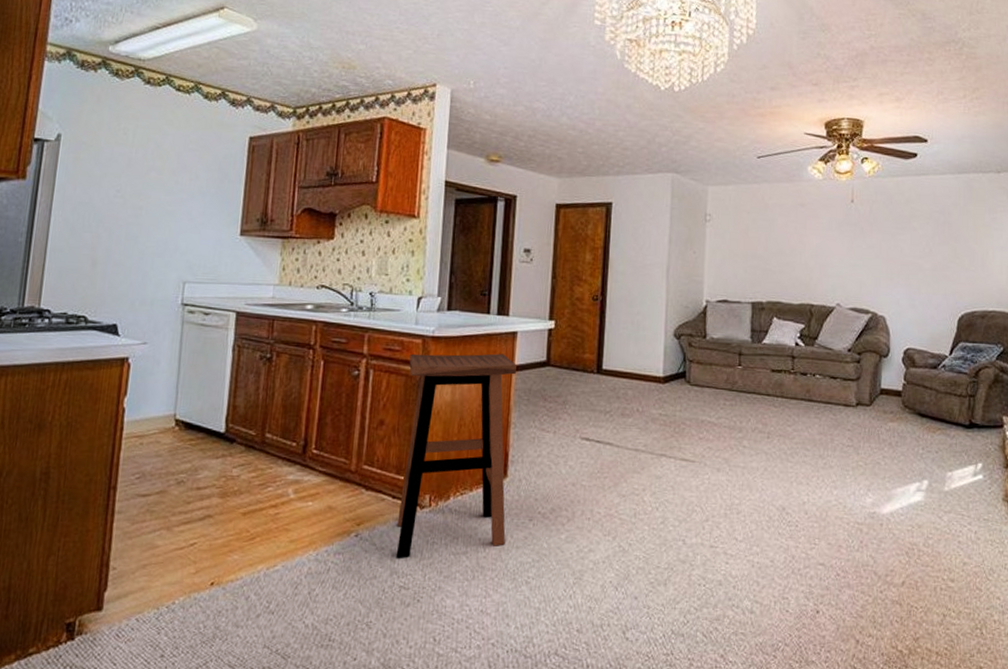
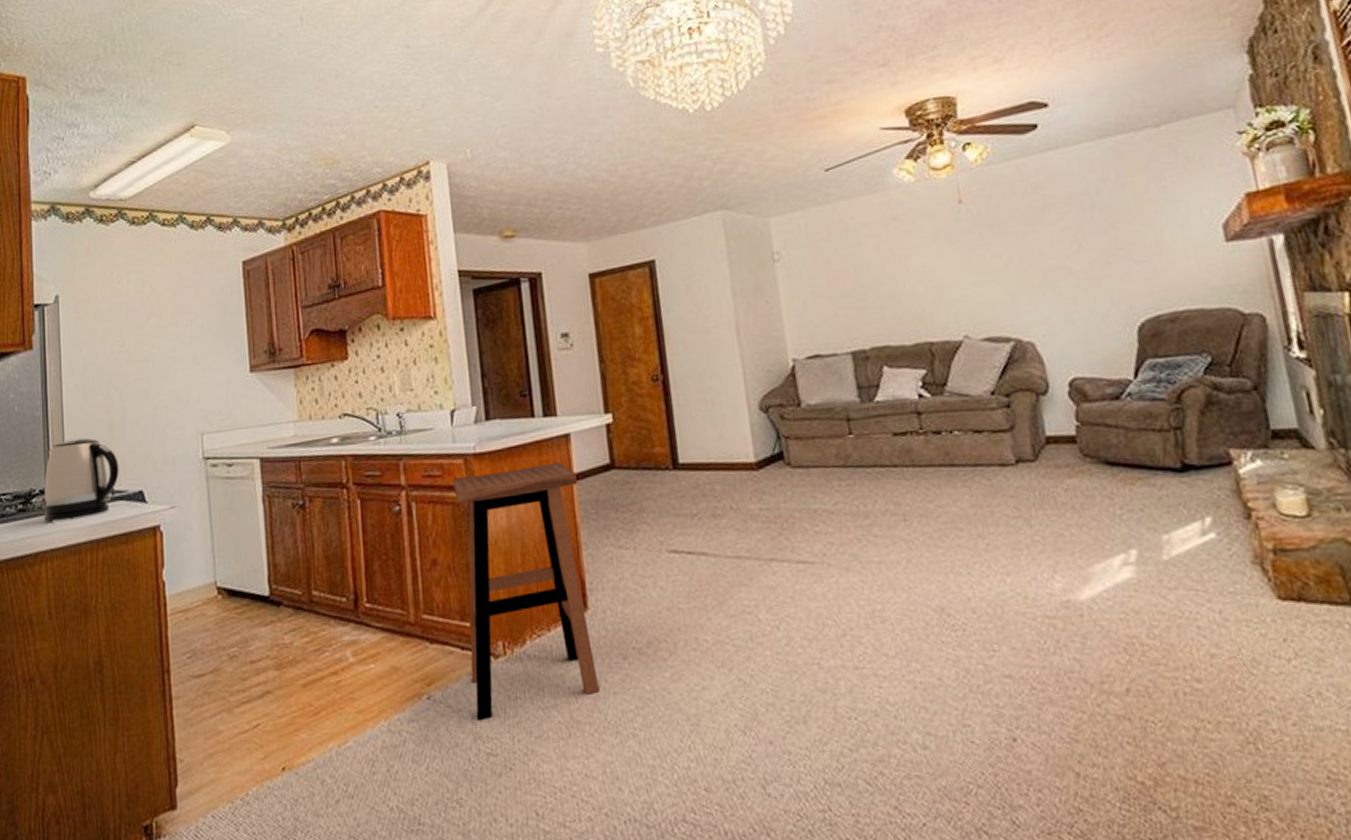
kettle: none [11,267,97,341] -> present [44,438,119,522]

